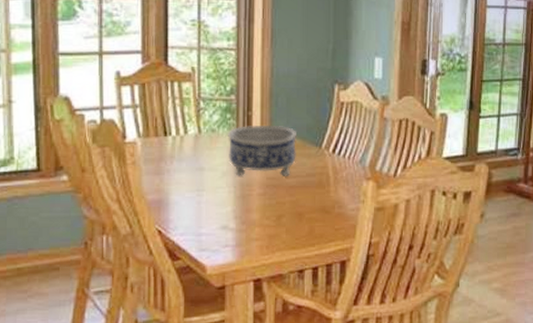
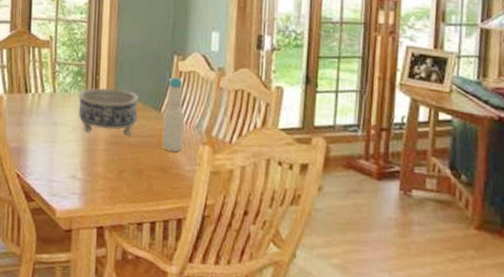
bottle: none [323,108,348,190] -> present [162,76,185,152]

